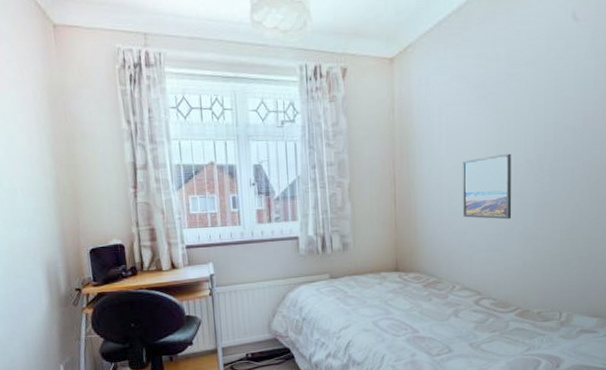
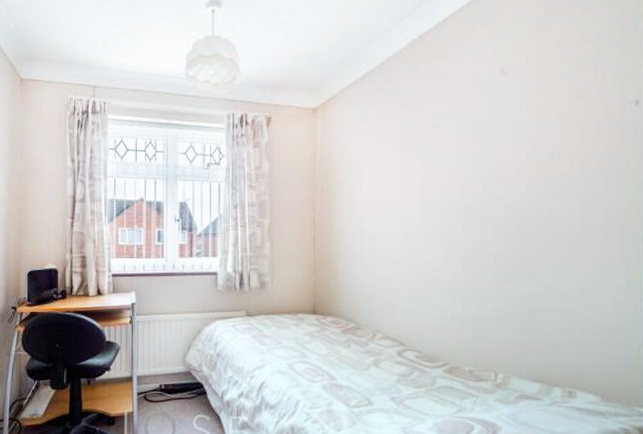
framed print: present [462,153,512,220] -> none [384,201,438,268]

